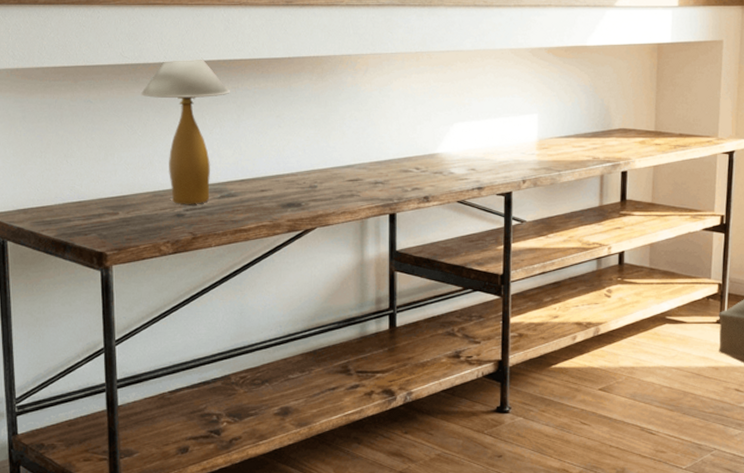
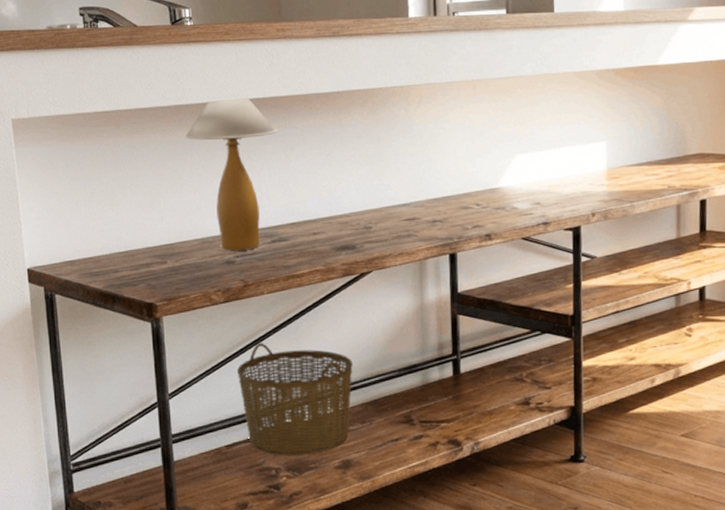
basket: none [182,293,295,403] -> present [236,343,353,456]

